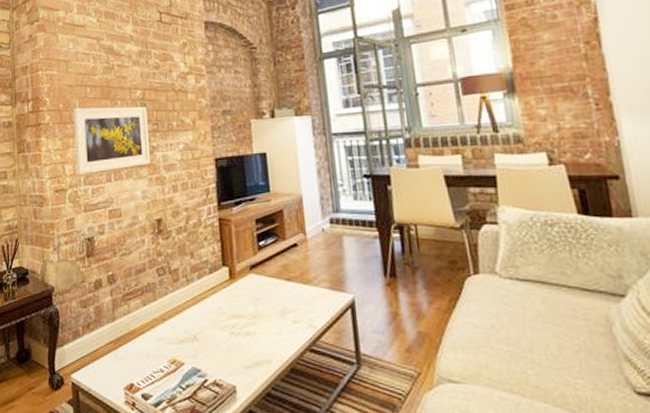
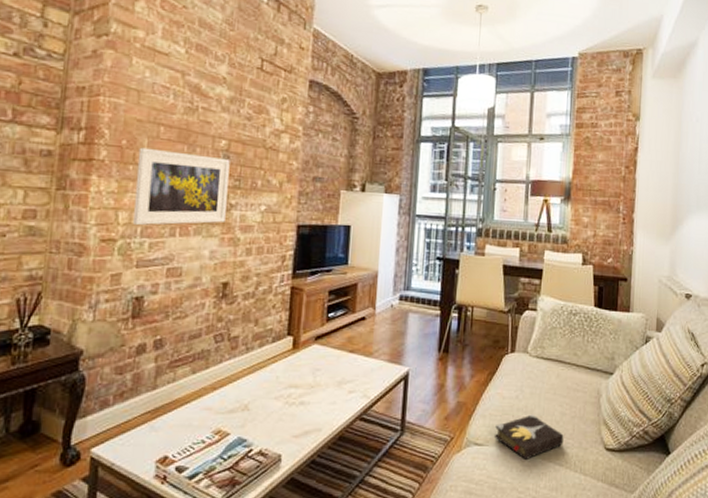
hardback book: none [471,347,570,402] -> present [495,414,564,459]

